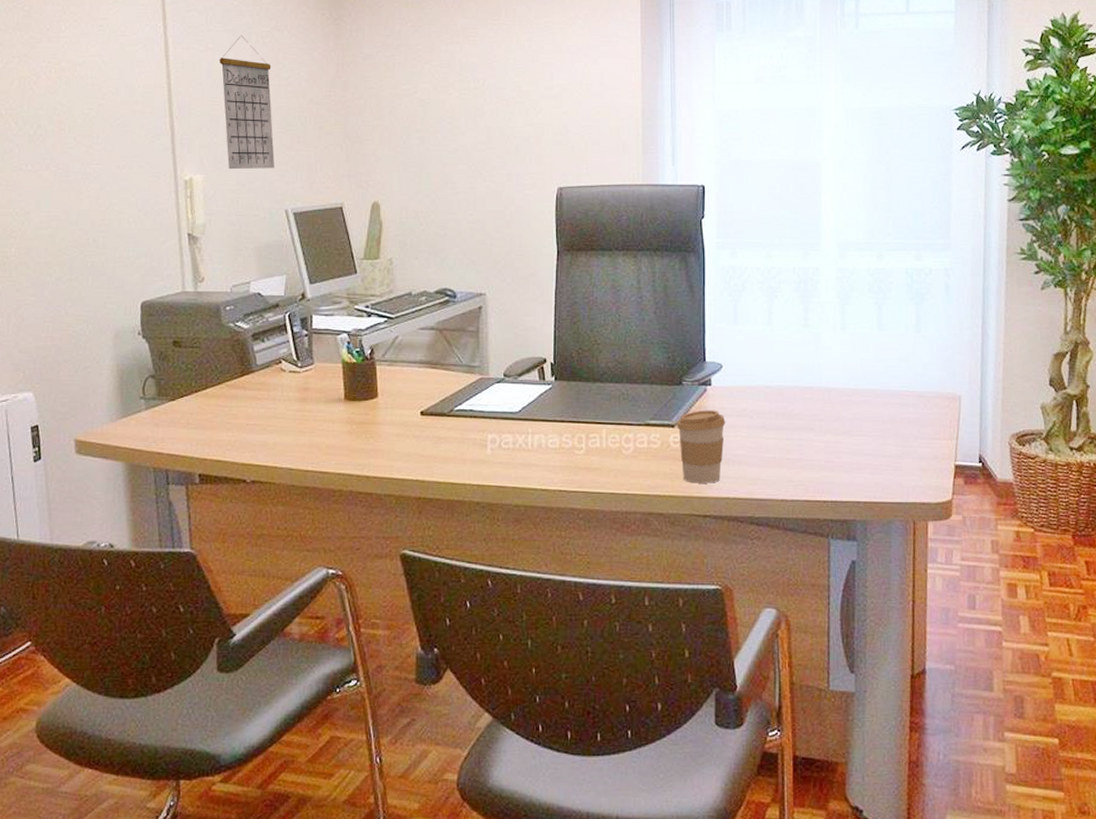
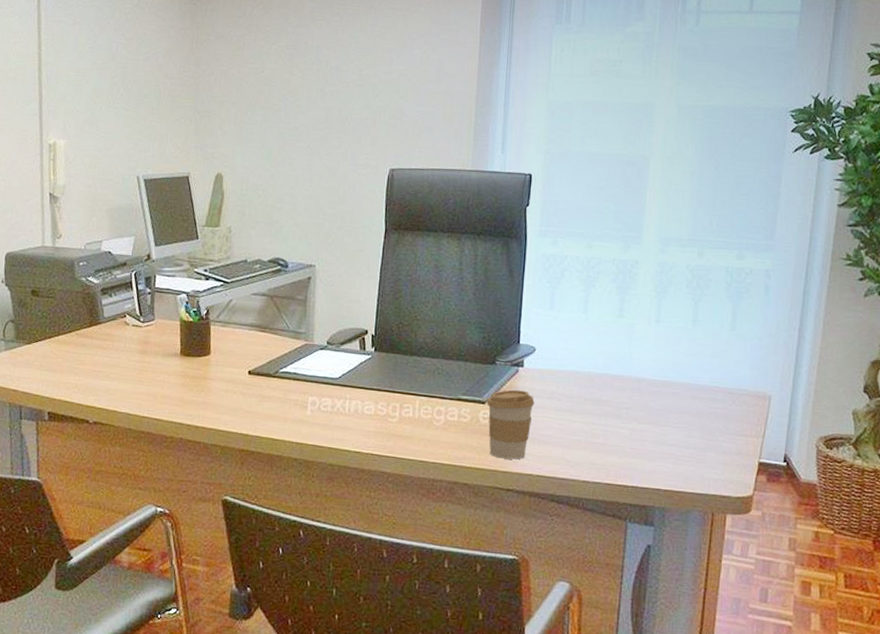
calendar: present [219,35,275,170] -> none [85,11,132,137]

